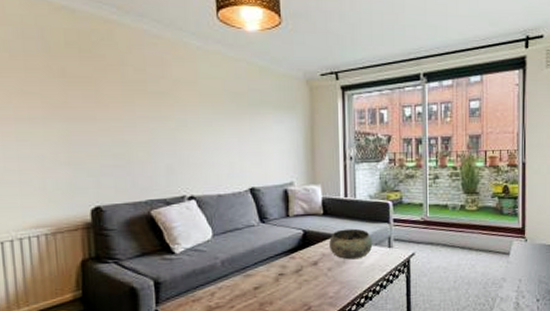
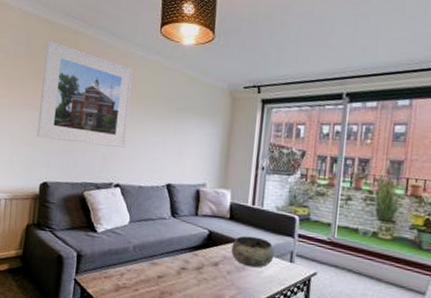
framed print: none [68,31,194,155] -> present [36,39,134,147]

